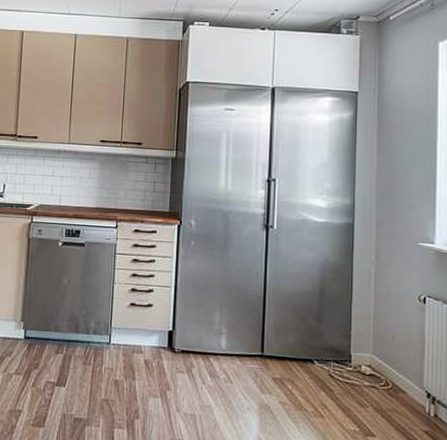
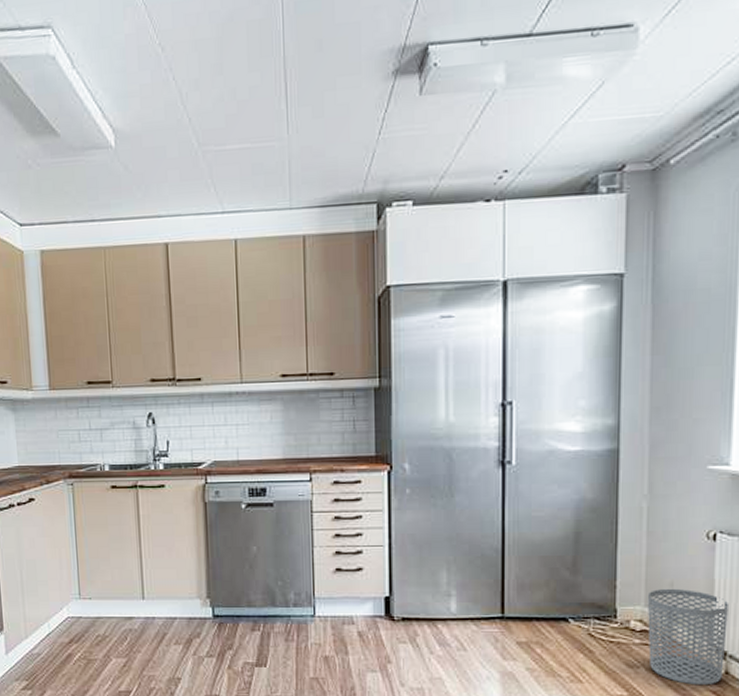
waste bin: none [374,340,436,426] -> present [647,588,728,686]

